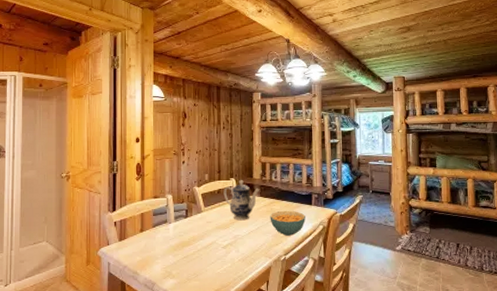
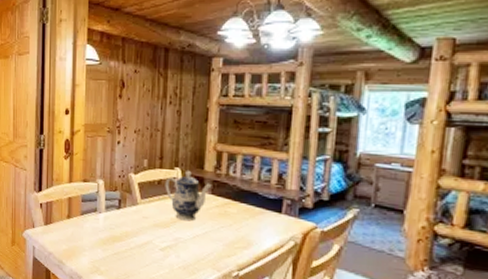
cereal bowl: present [270,210,305,236] -> none [222,215,271,248]

